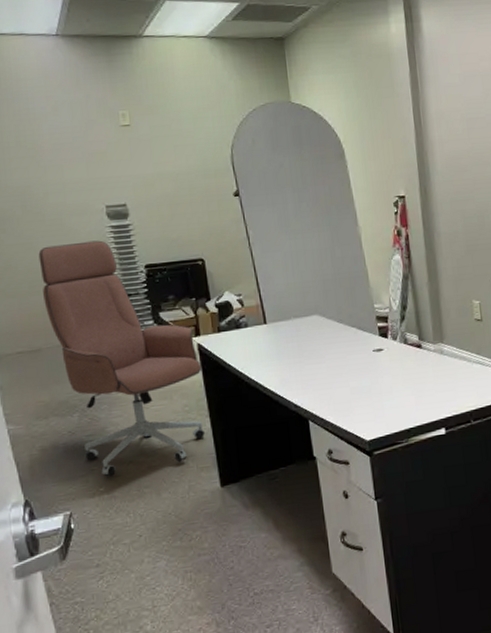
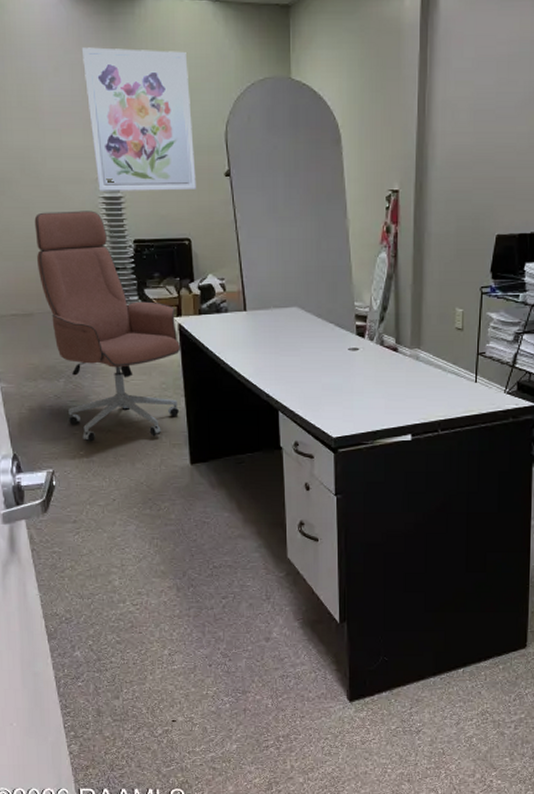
wall art: none [80,84,206,221] -> present [81,47,196,191]

